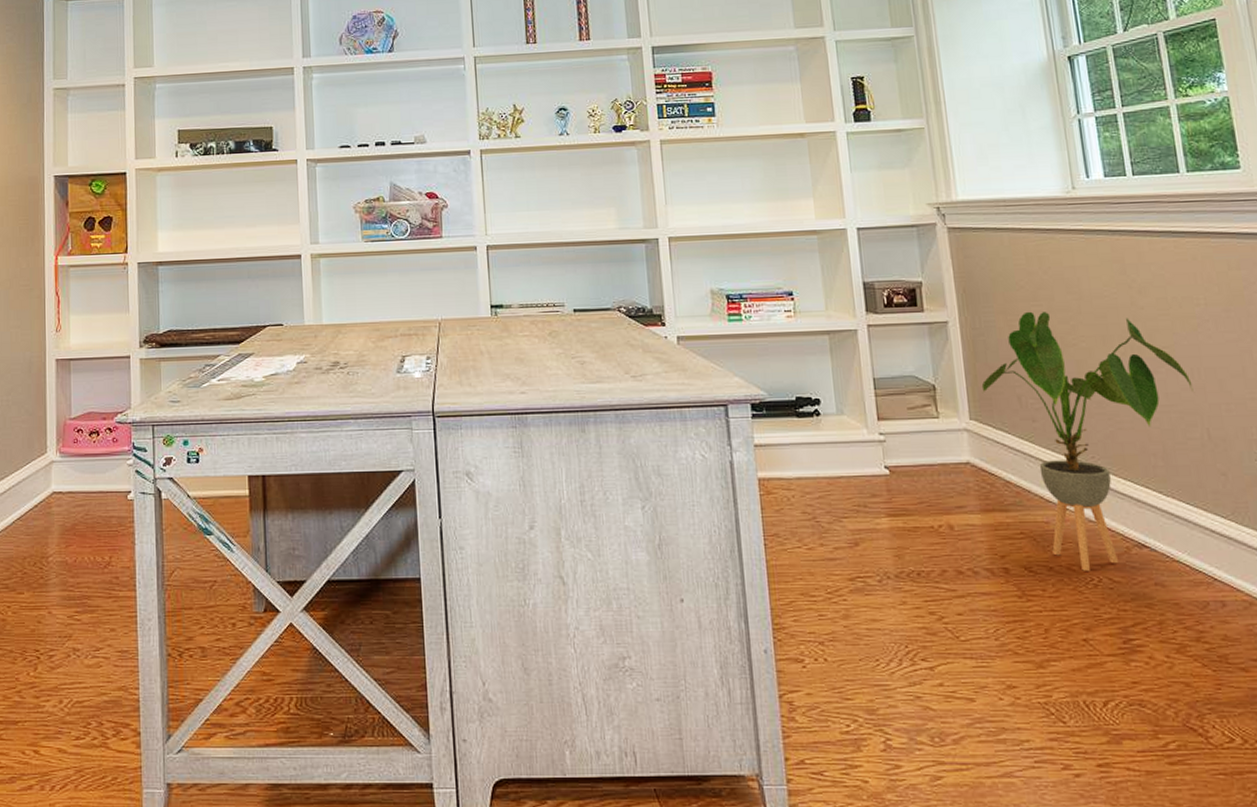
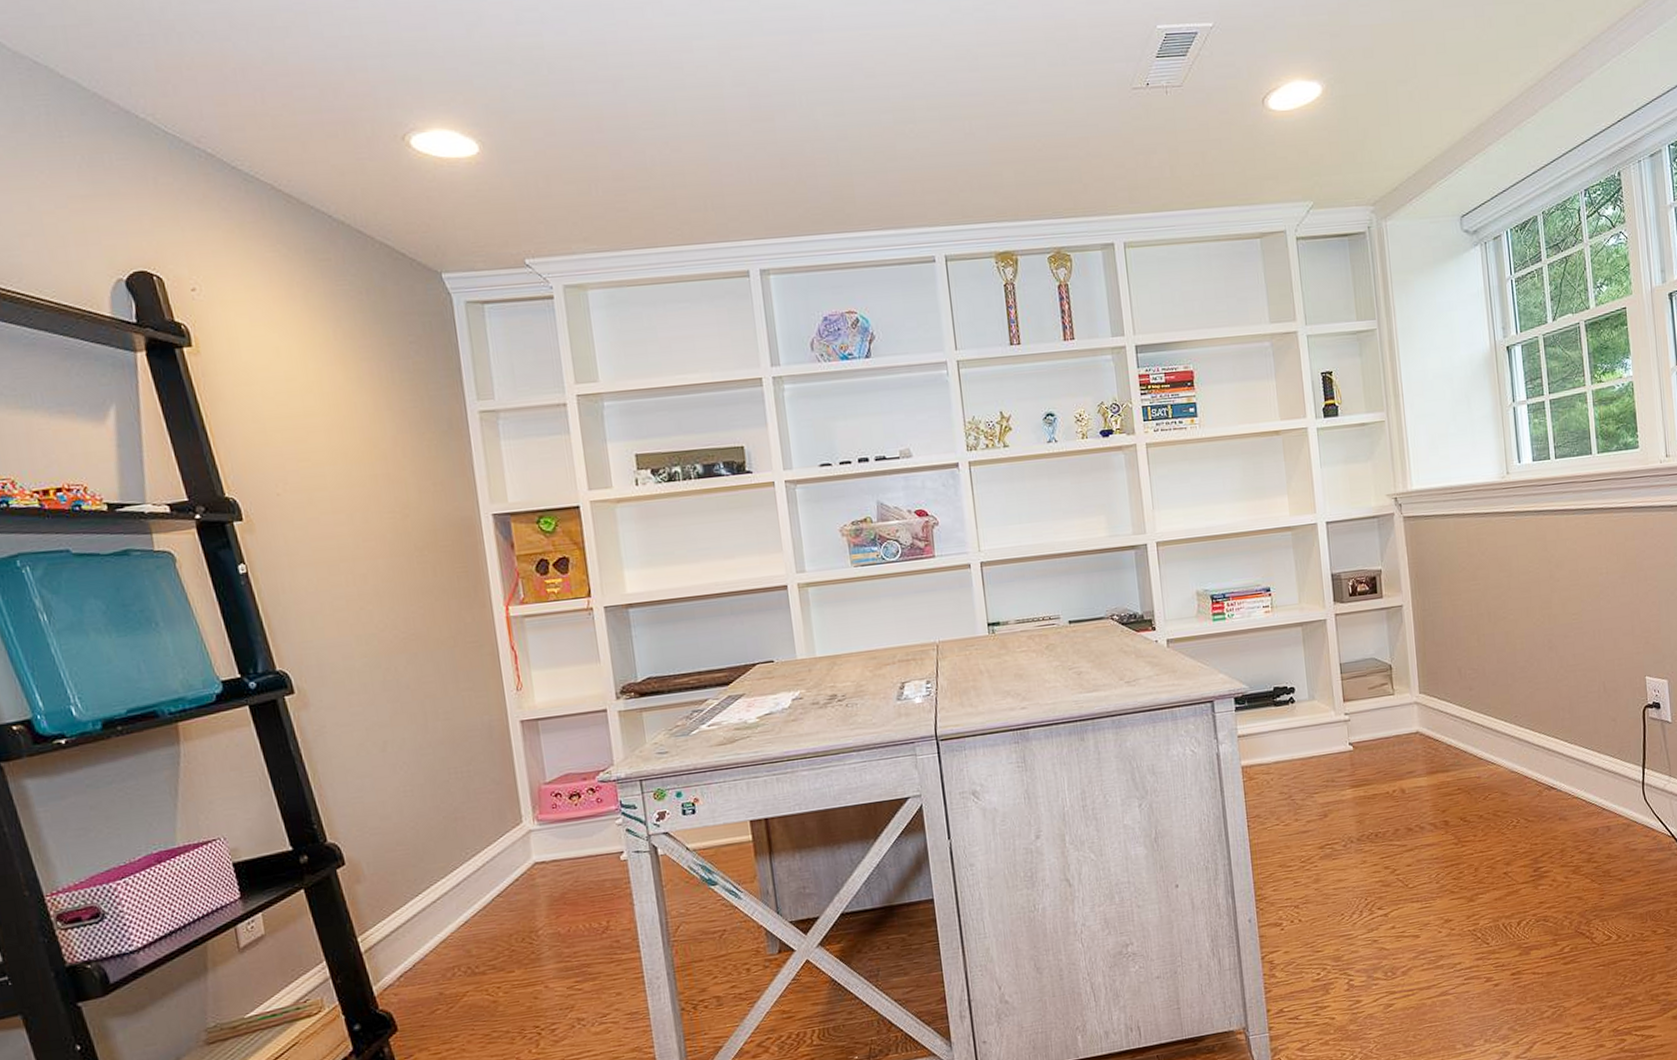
house plant: present [981,311,1194,571] -> none [1429,590,1595,815]

